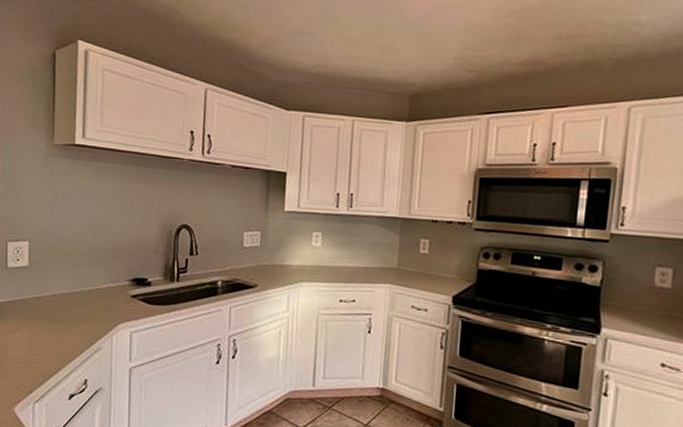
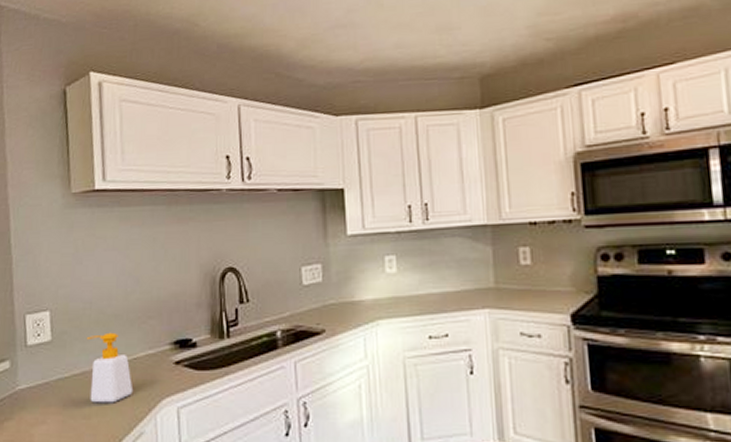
soap bottle: none [58,265,96,323] -> present [86,332,134,403]

